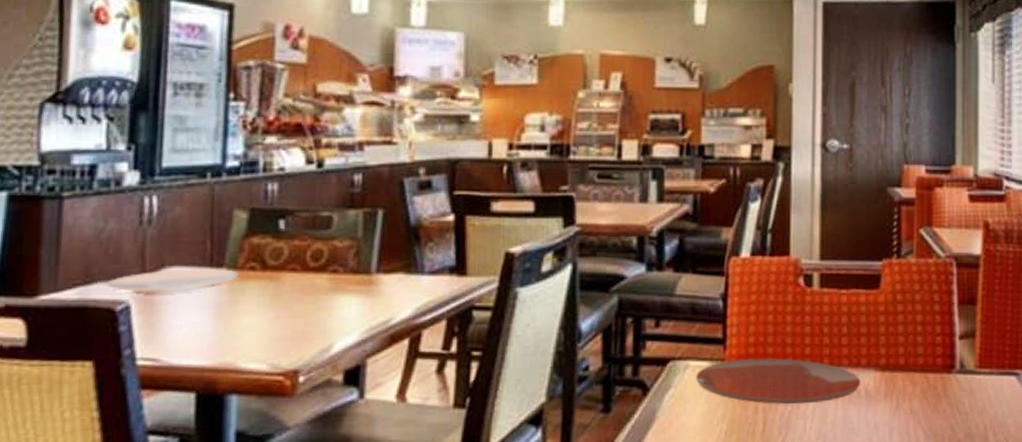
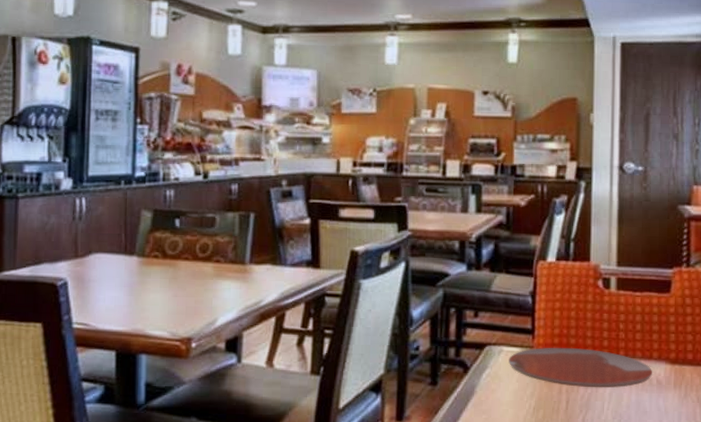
plate: present [107,269,239,293] -> none [50,255,146,273]

